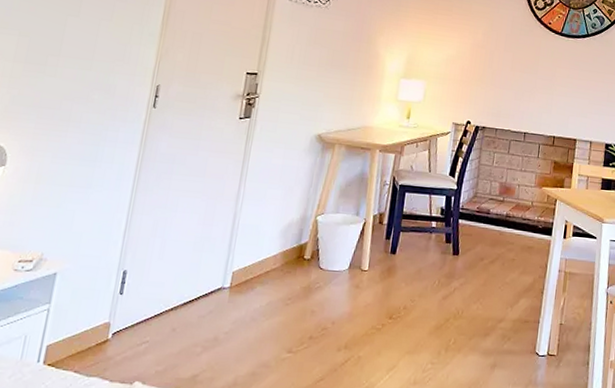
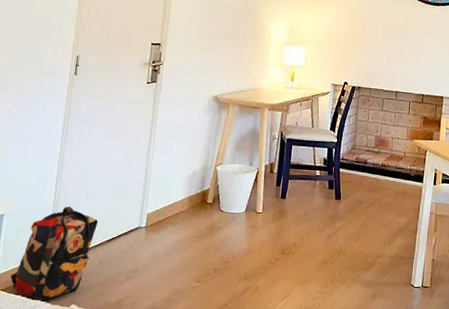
backpack: none [60,263,174,377] -> present [10,206,99,300]

